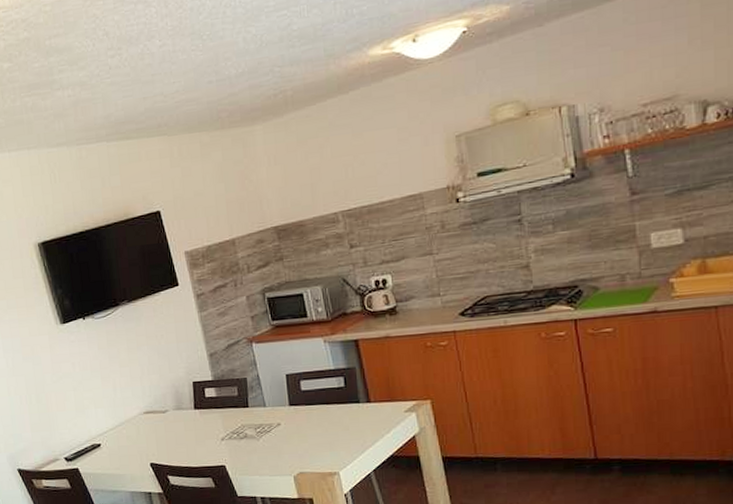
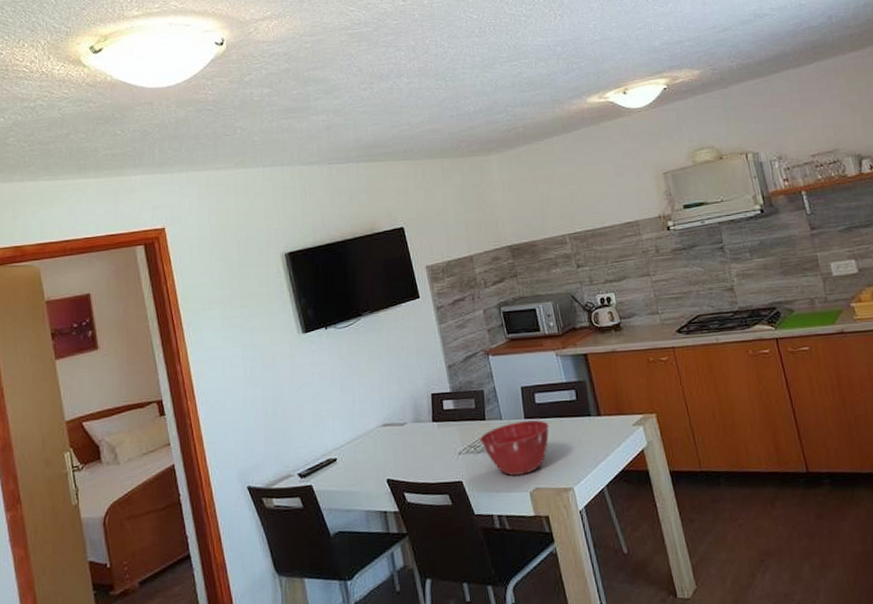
mixing bowl: none [243,407,315,460] -> present [480,420,549,476]

